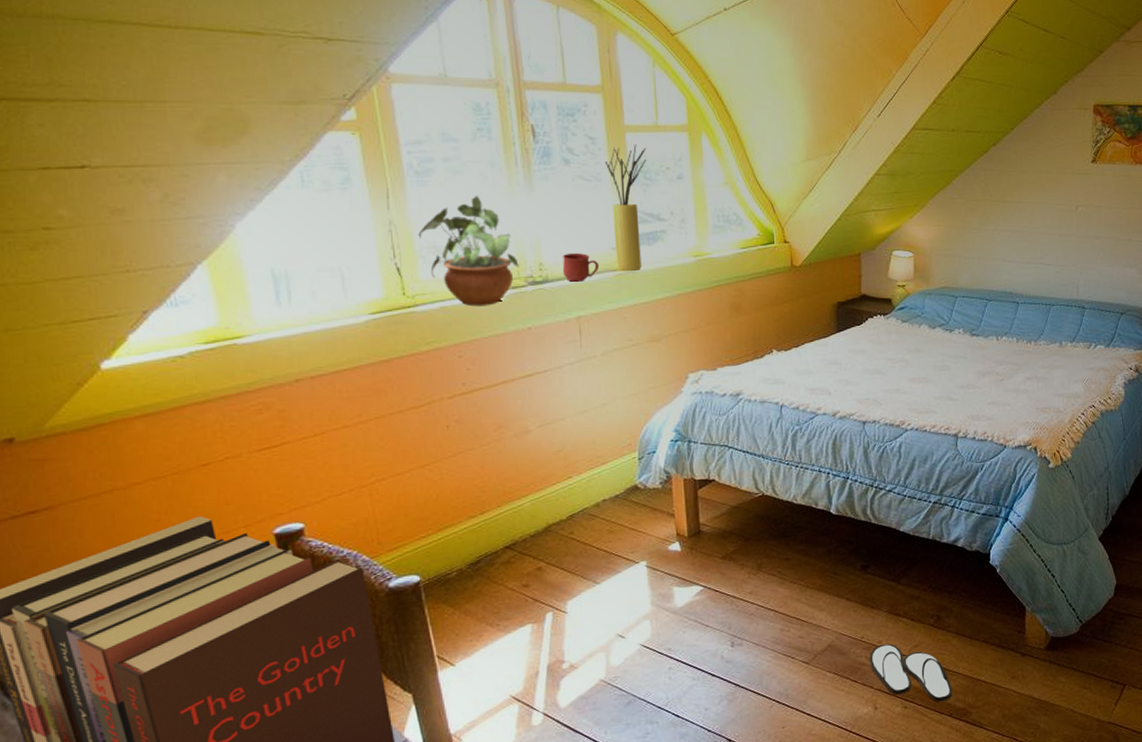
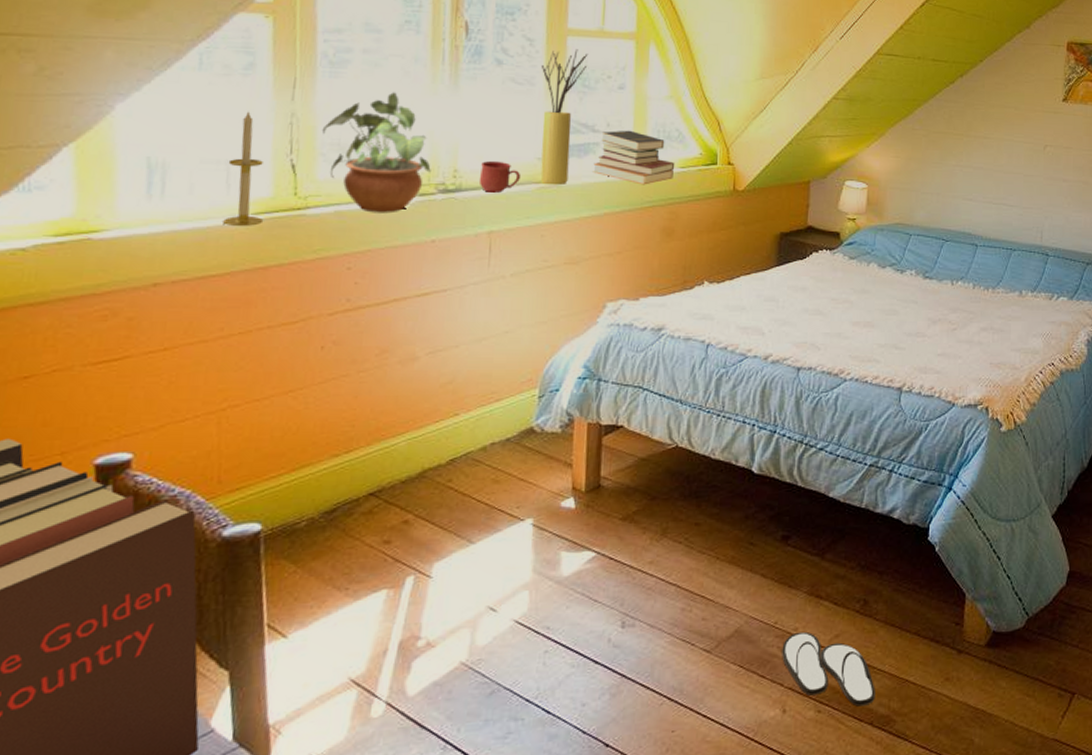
candle: none [341,222,381,326] -> present [223,111,264,227]
books: none [662,216,737,267] -> present [593,130,675,185]

